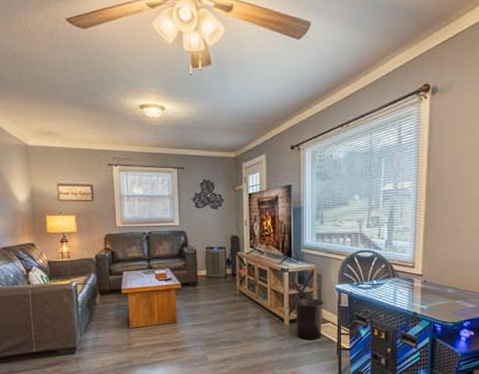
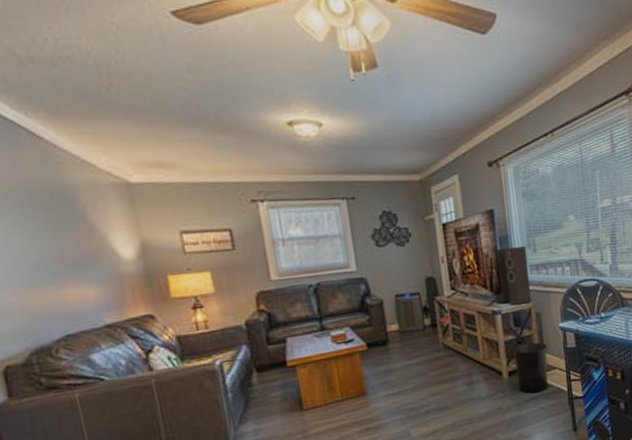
stereo: none [285,217,315,267] -> present [492,246,532,306]

